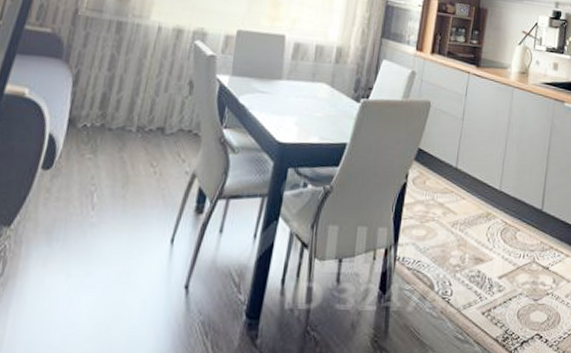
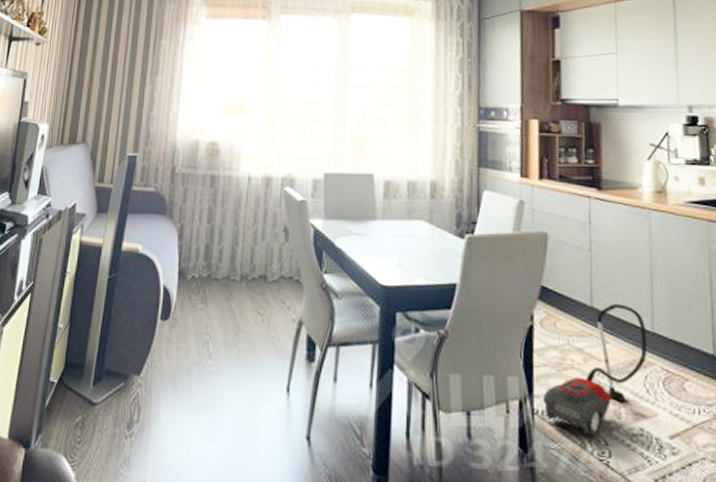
vacuum cleaner: none [405,165,495,279] -> present [543,303,647,437]

